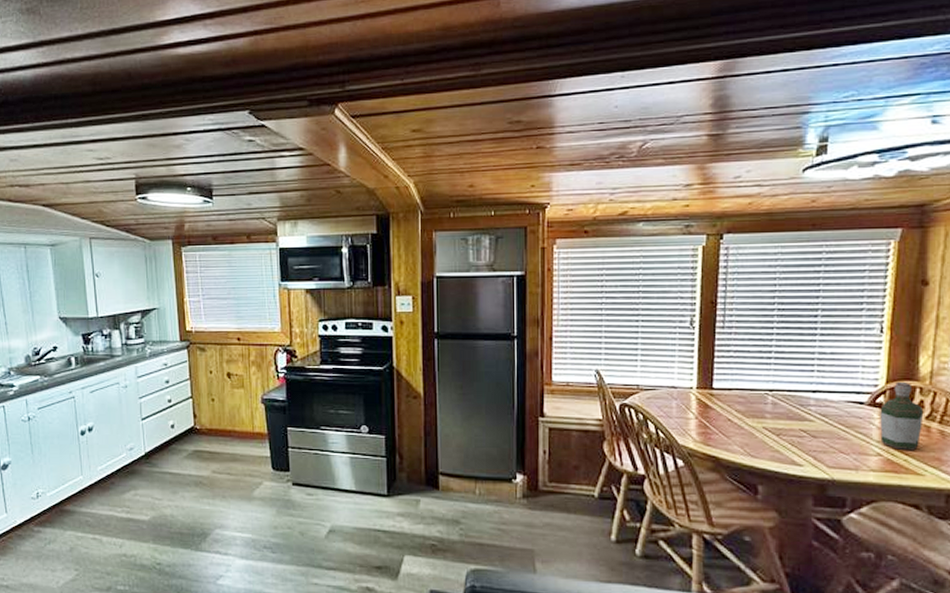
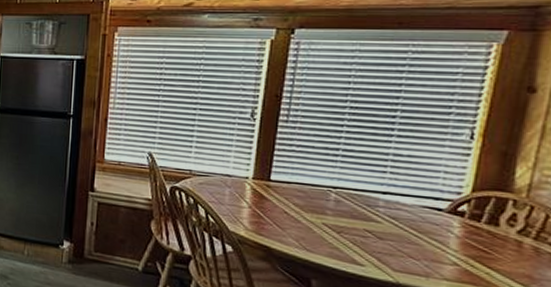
bottle: present [880,381,924,451] -> none [458,191,516,265]

